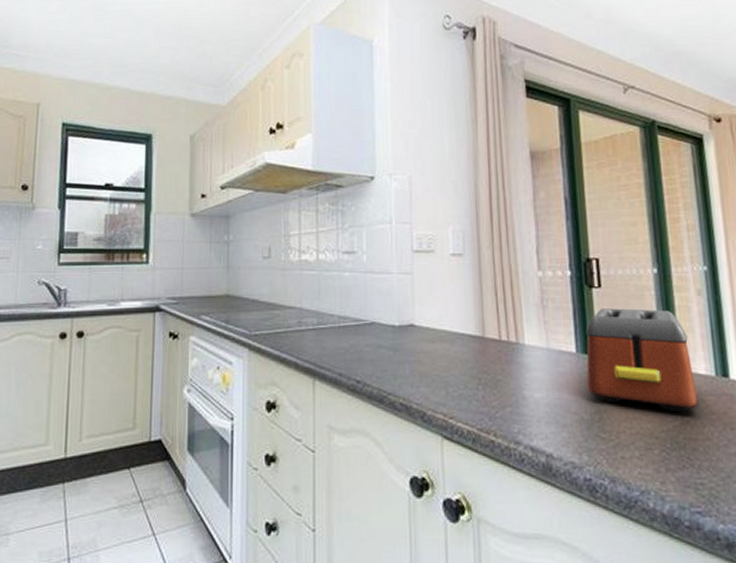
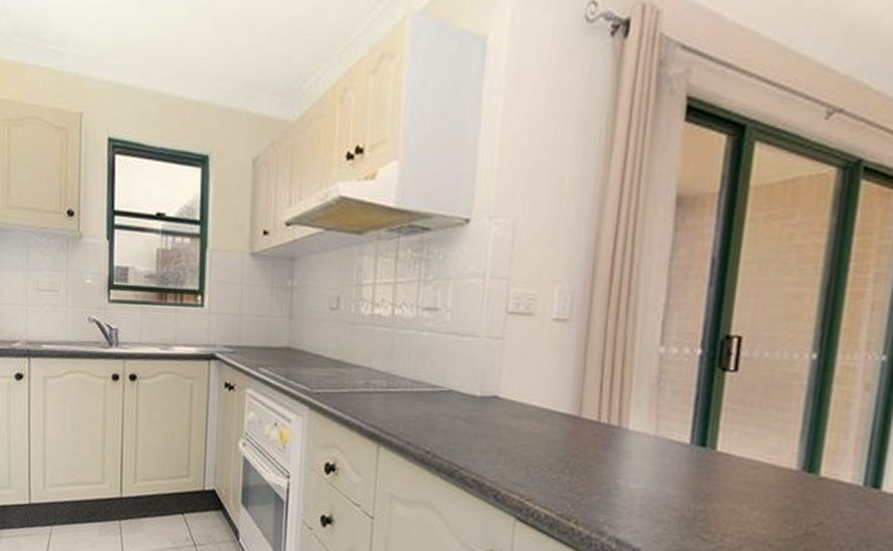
toaster: present [585,308,698,413] -> none [697,396,838,522]

